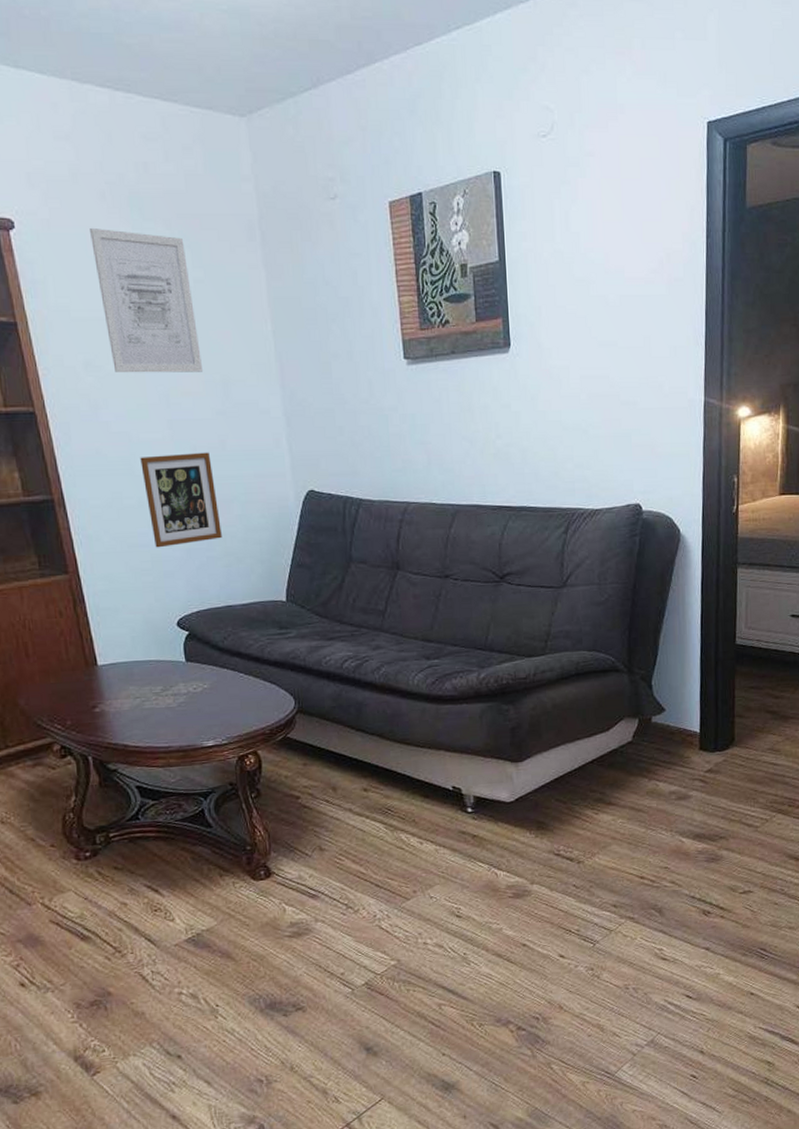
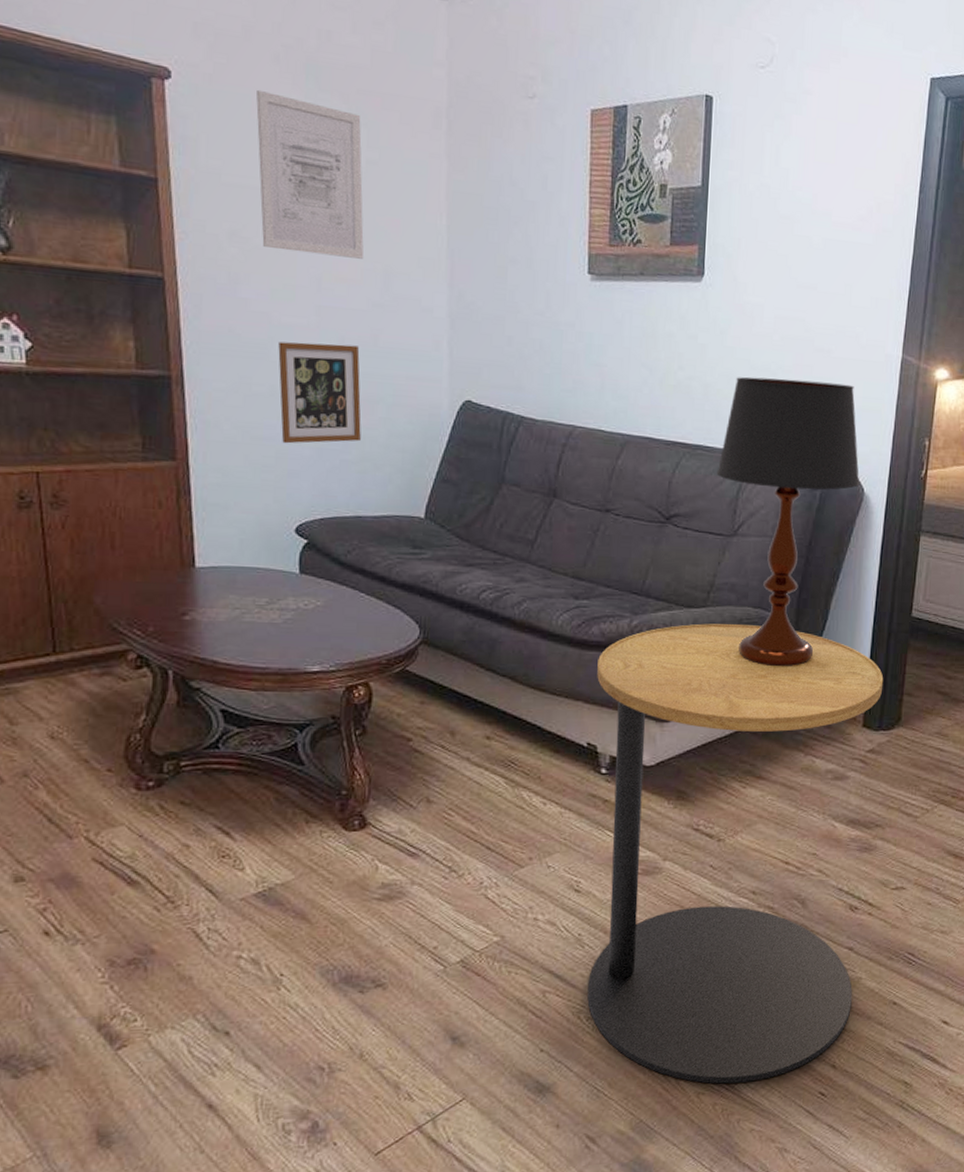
side table: none [453,667,715,1074] -> present [587,623,884,1084]
table lamp: none [541,433,676,703] -> present [716,376,860,667]

